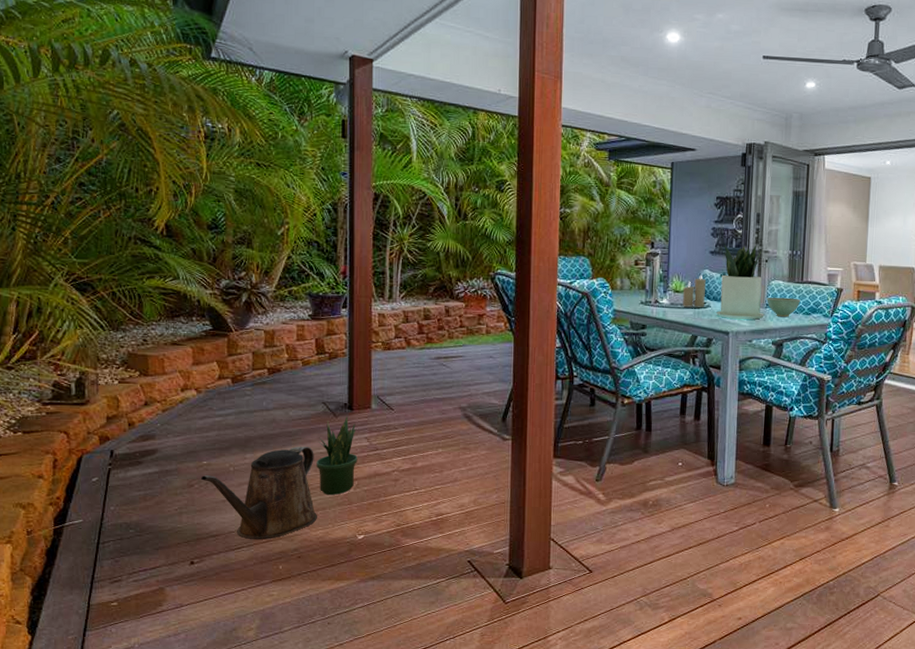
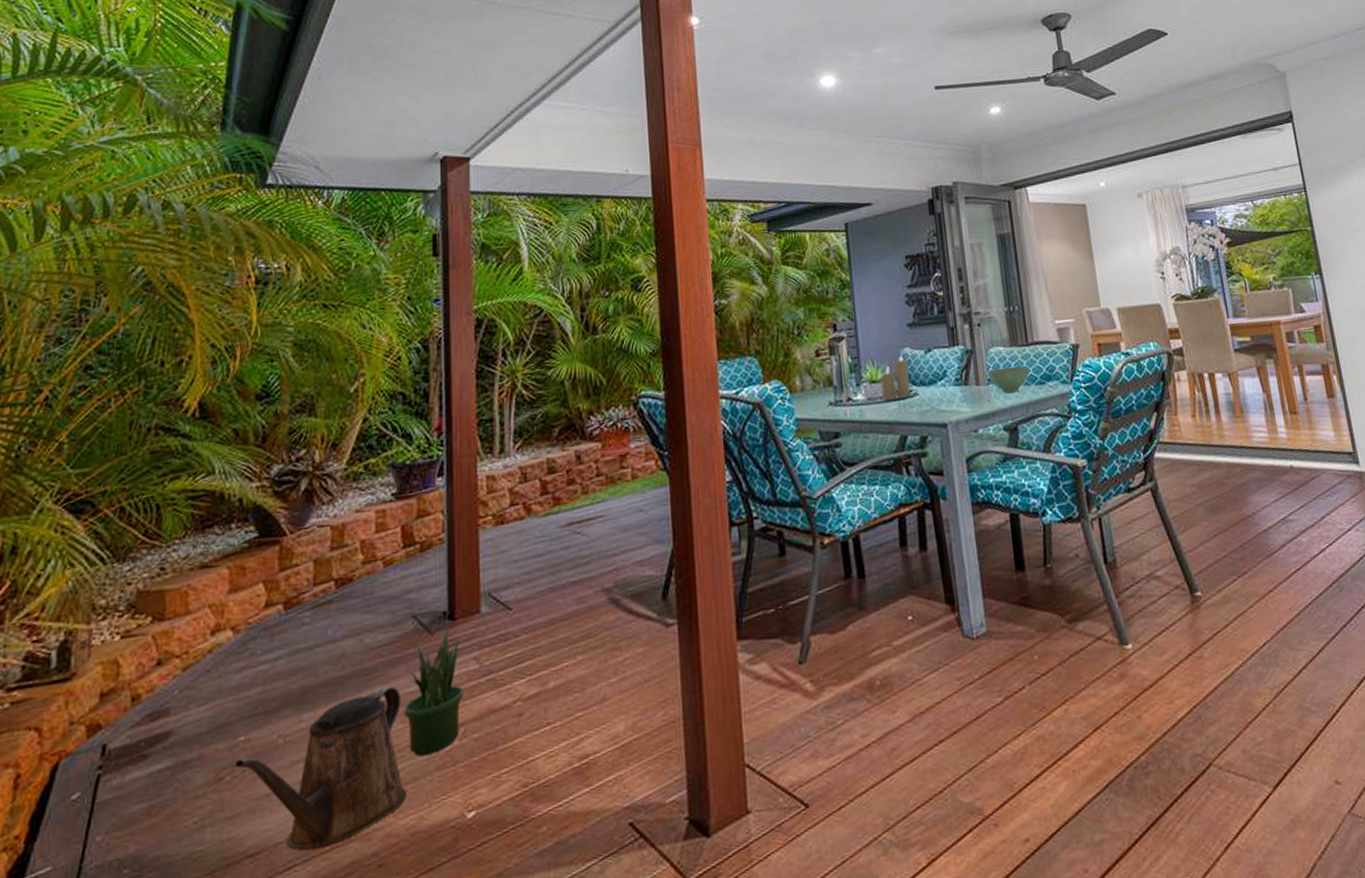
planter: present [715,245,765,320] -> none [924,307,988,407]

